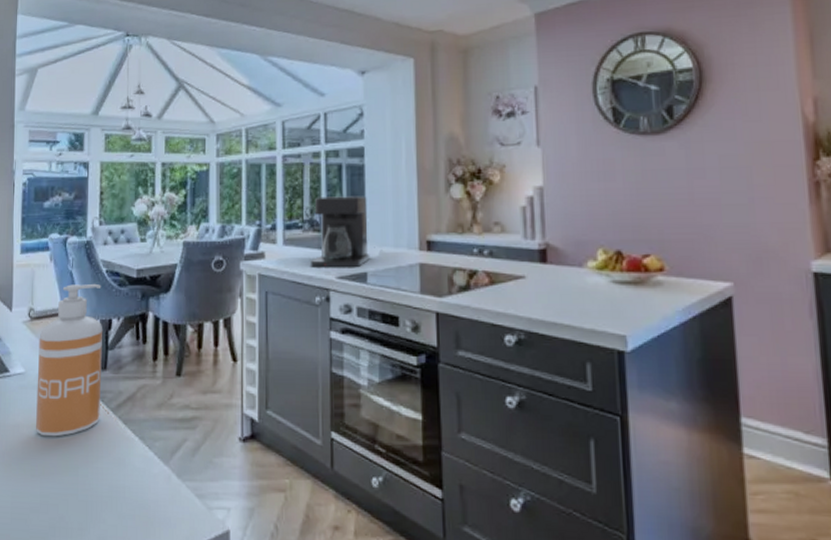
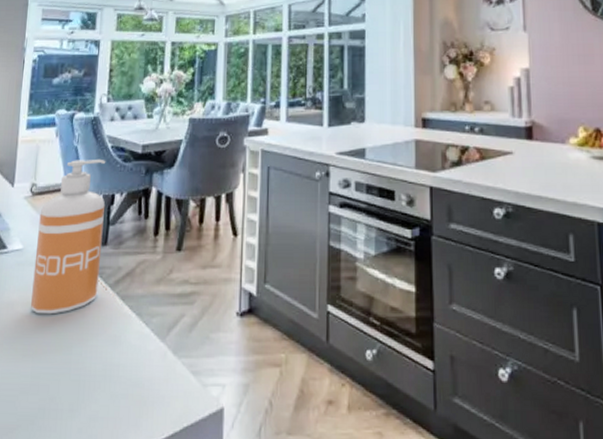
coffee maker: present [310,196,370,269] -> none [311,75,369,145]

